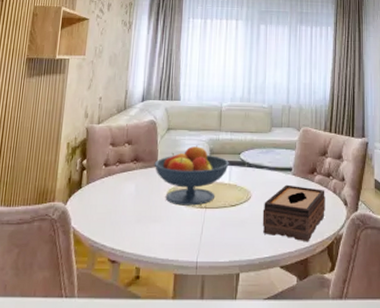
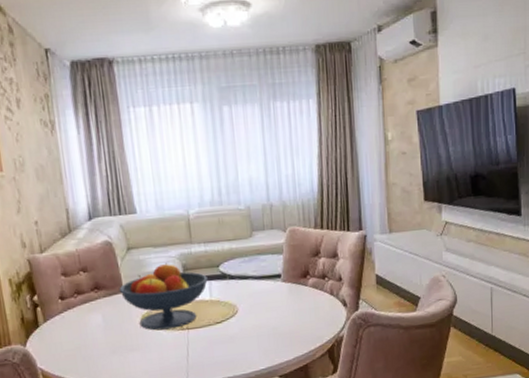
tissue box: present [262,184,325,242] -> none [253,292,323,349]

